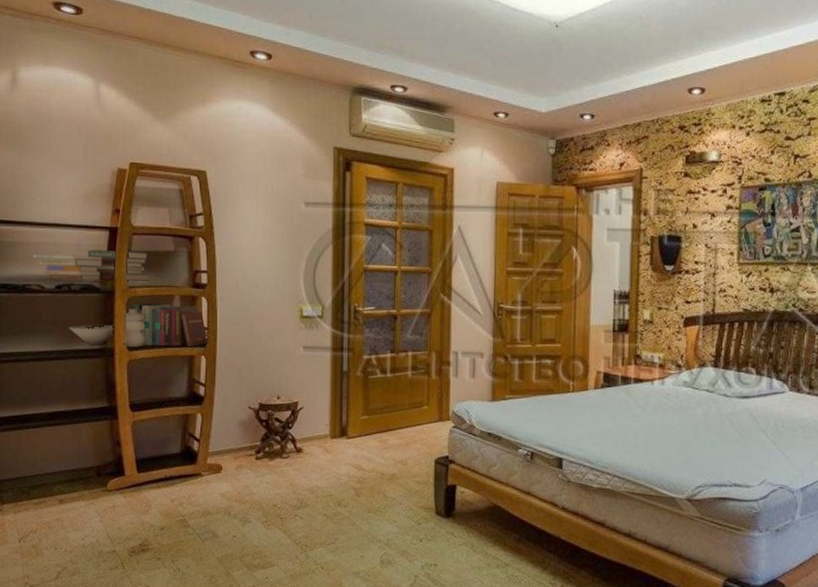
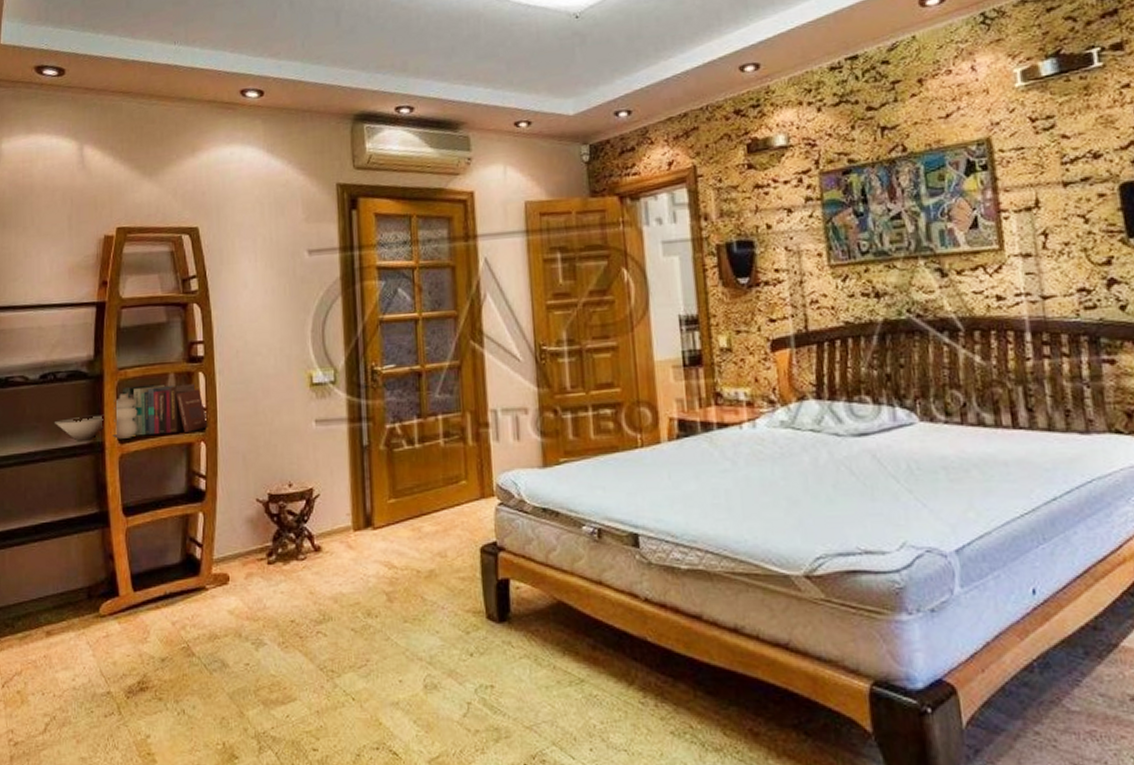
books: present [33,254,103,281] -> none [16,337,90,369]
books: present [87,250,150,282] -> none [73,326,141,365]

